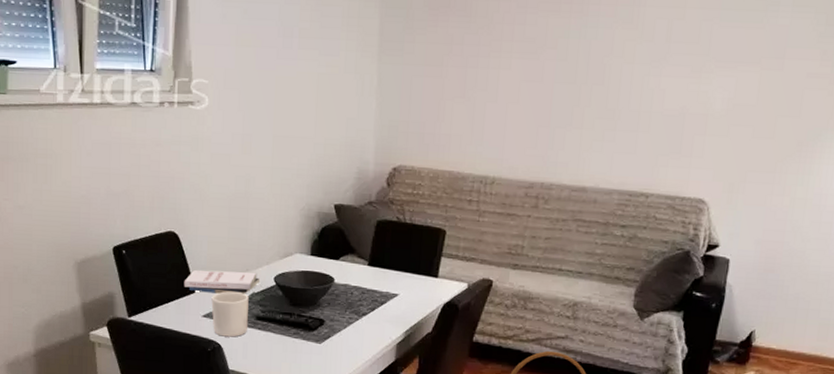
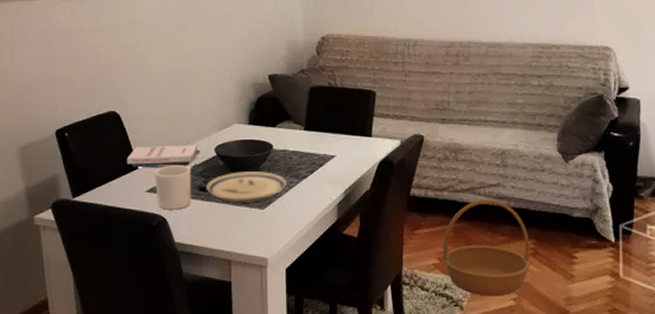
plate: none [263,303,346,336] -> present [206,171,287,204]

